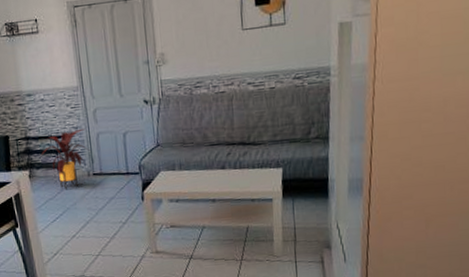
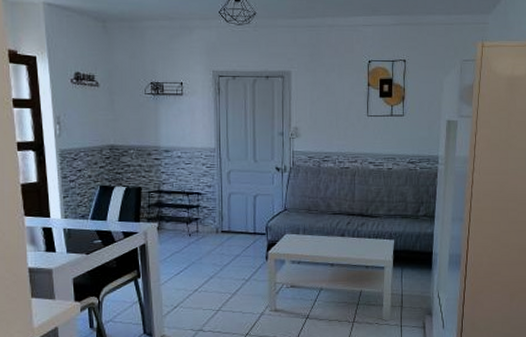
house plant: present [40,128,91,189] -> none [171,187,221,244]

